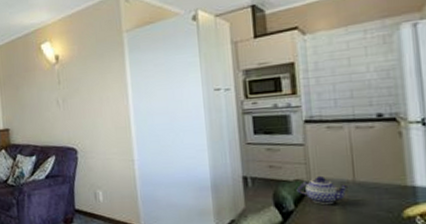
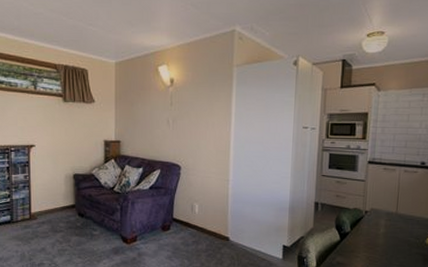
teapot: present [296,175,351,204] -> none [354,206,394,229]

